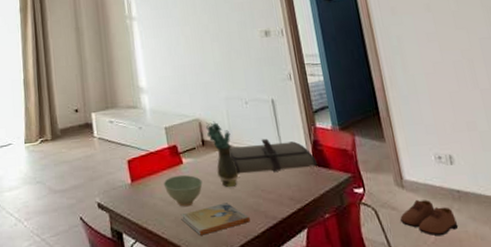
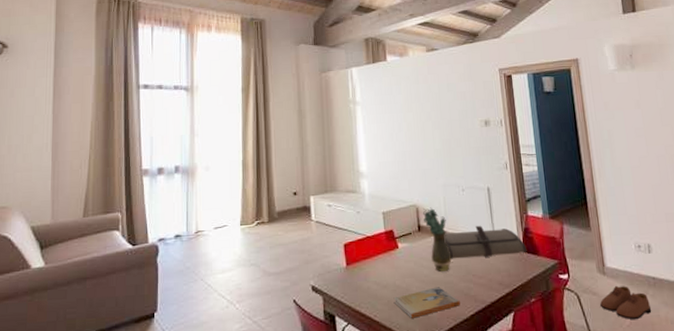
bowl: present [163,175,203,207] -> none [378,259,417,291]

